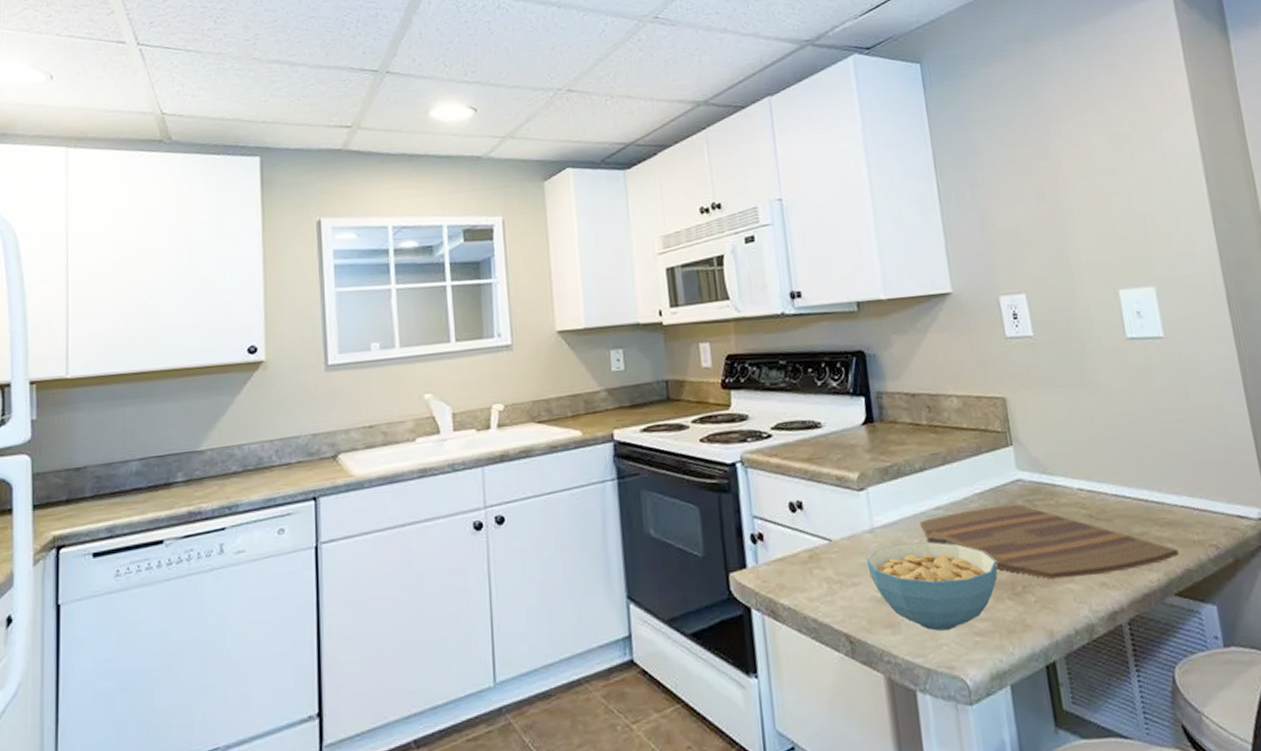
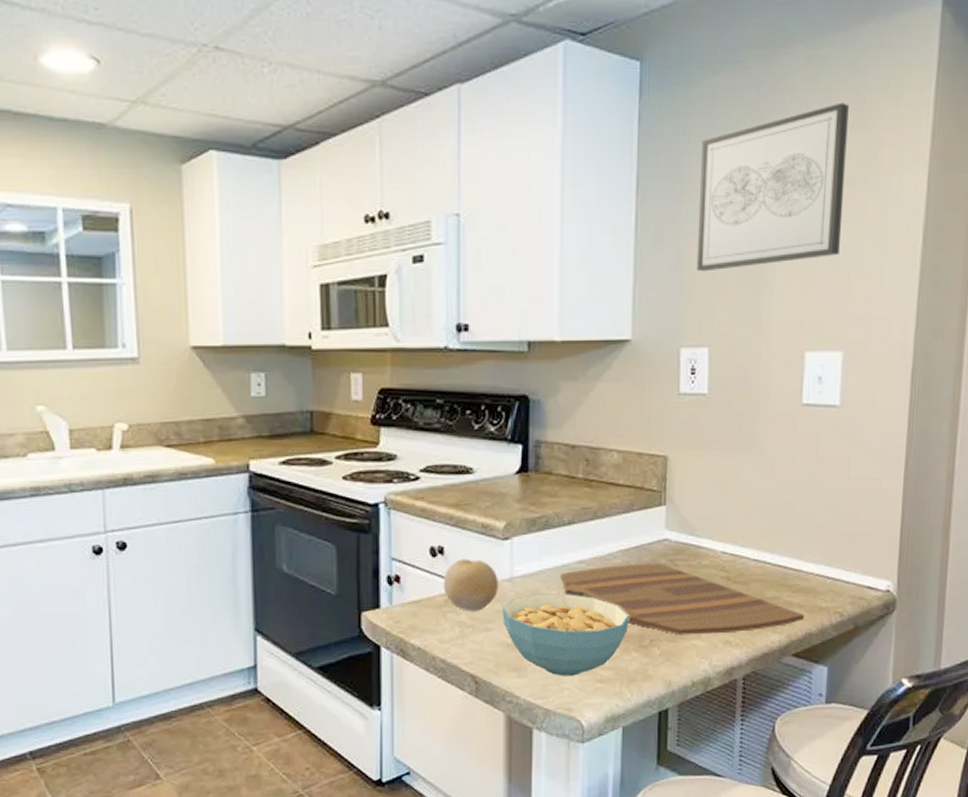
fruit: none [805,512,861,566] -> present [443,558,498,611]
wall art: none [985,77,1130,228] -> present [696,102,849,272]

